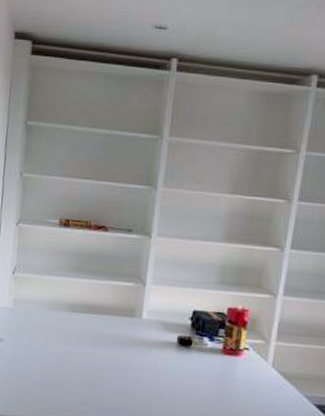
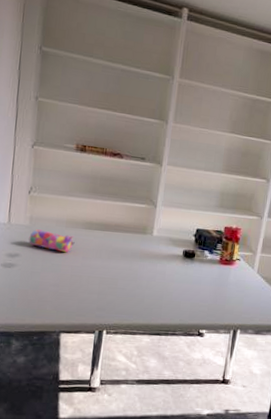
pencil case: none [12,312,58,338] -> present [29,229,75,253]

